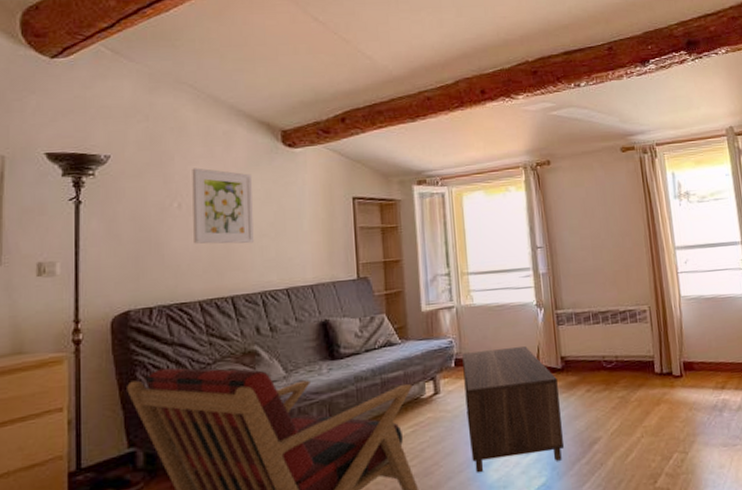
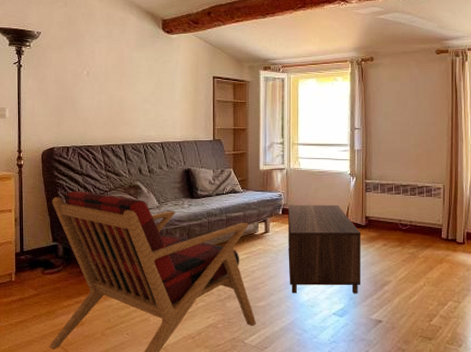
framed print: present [192,168,254,244] -> none [97,45,139,106]

